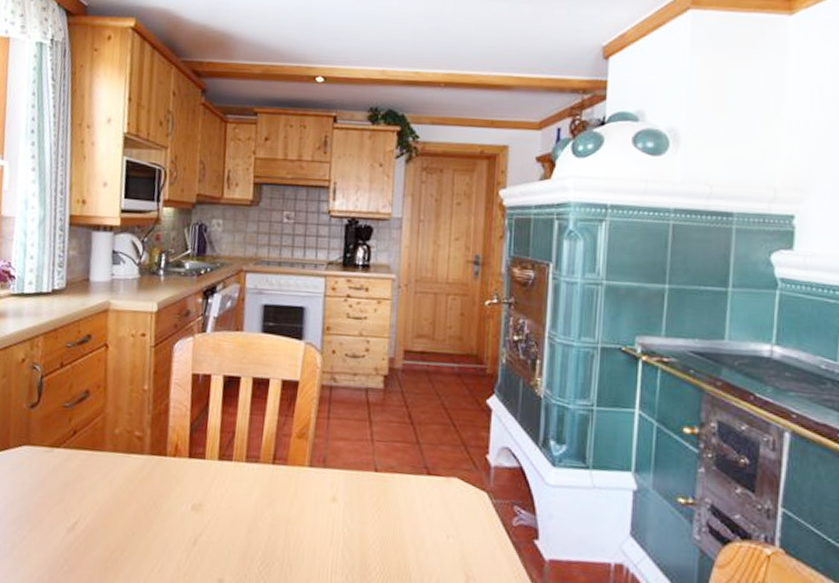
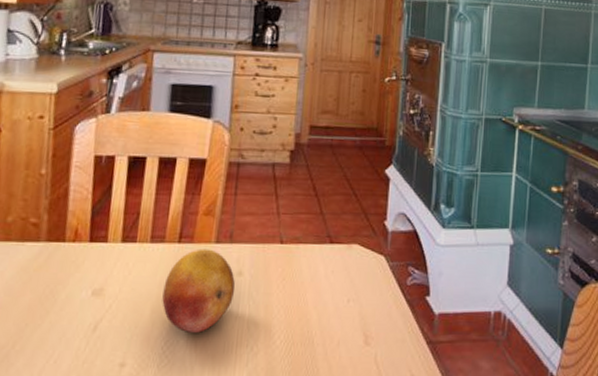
fruit: none [257,471,329,556] -> present [162,248,235,333]

